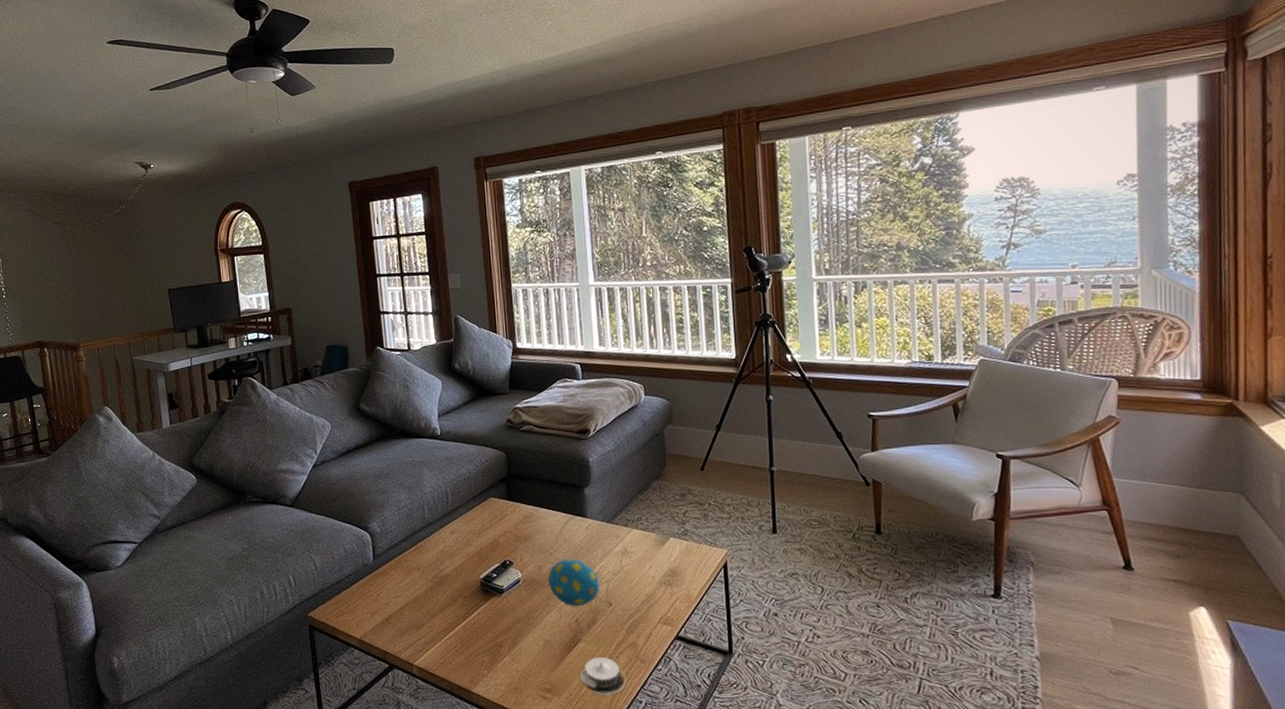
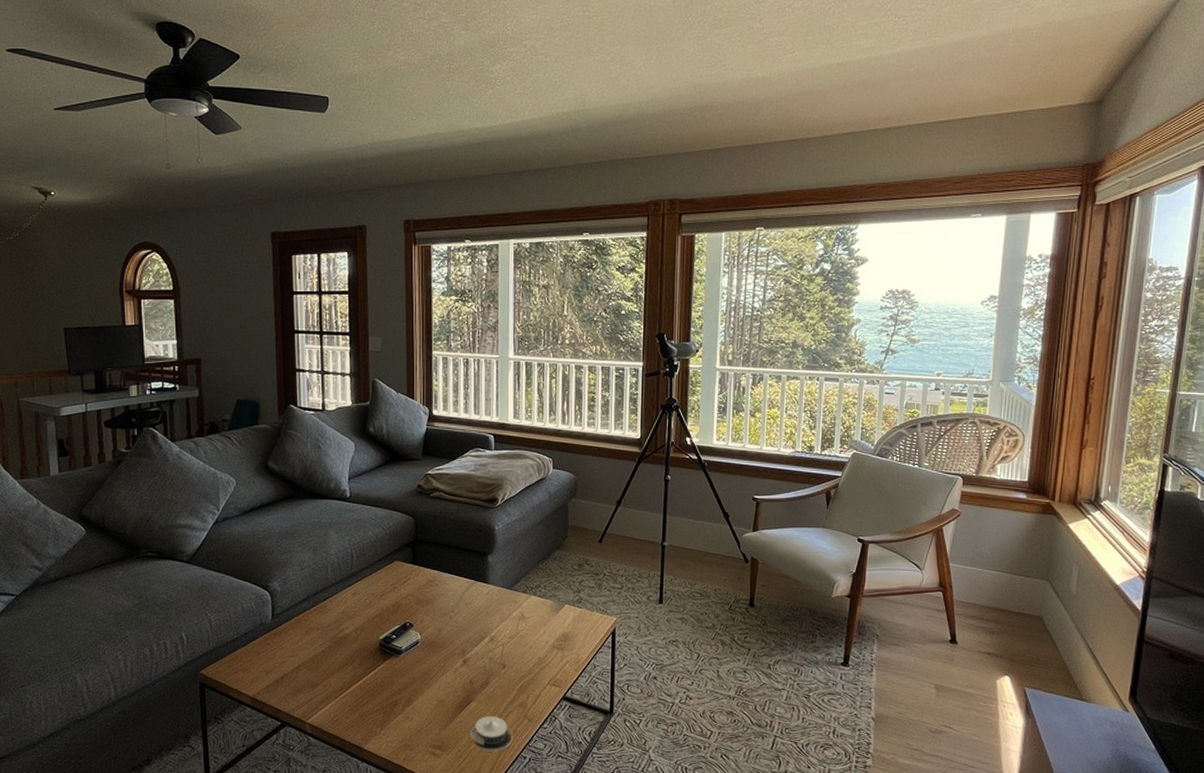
decorative egg: present [547,559,600,607] -> none [445,622,496,668]

